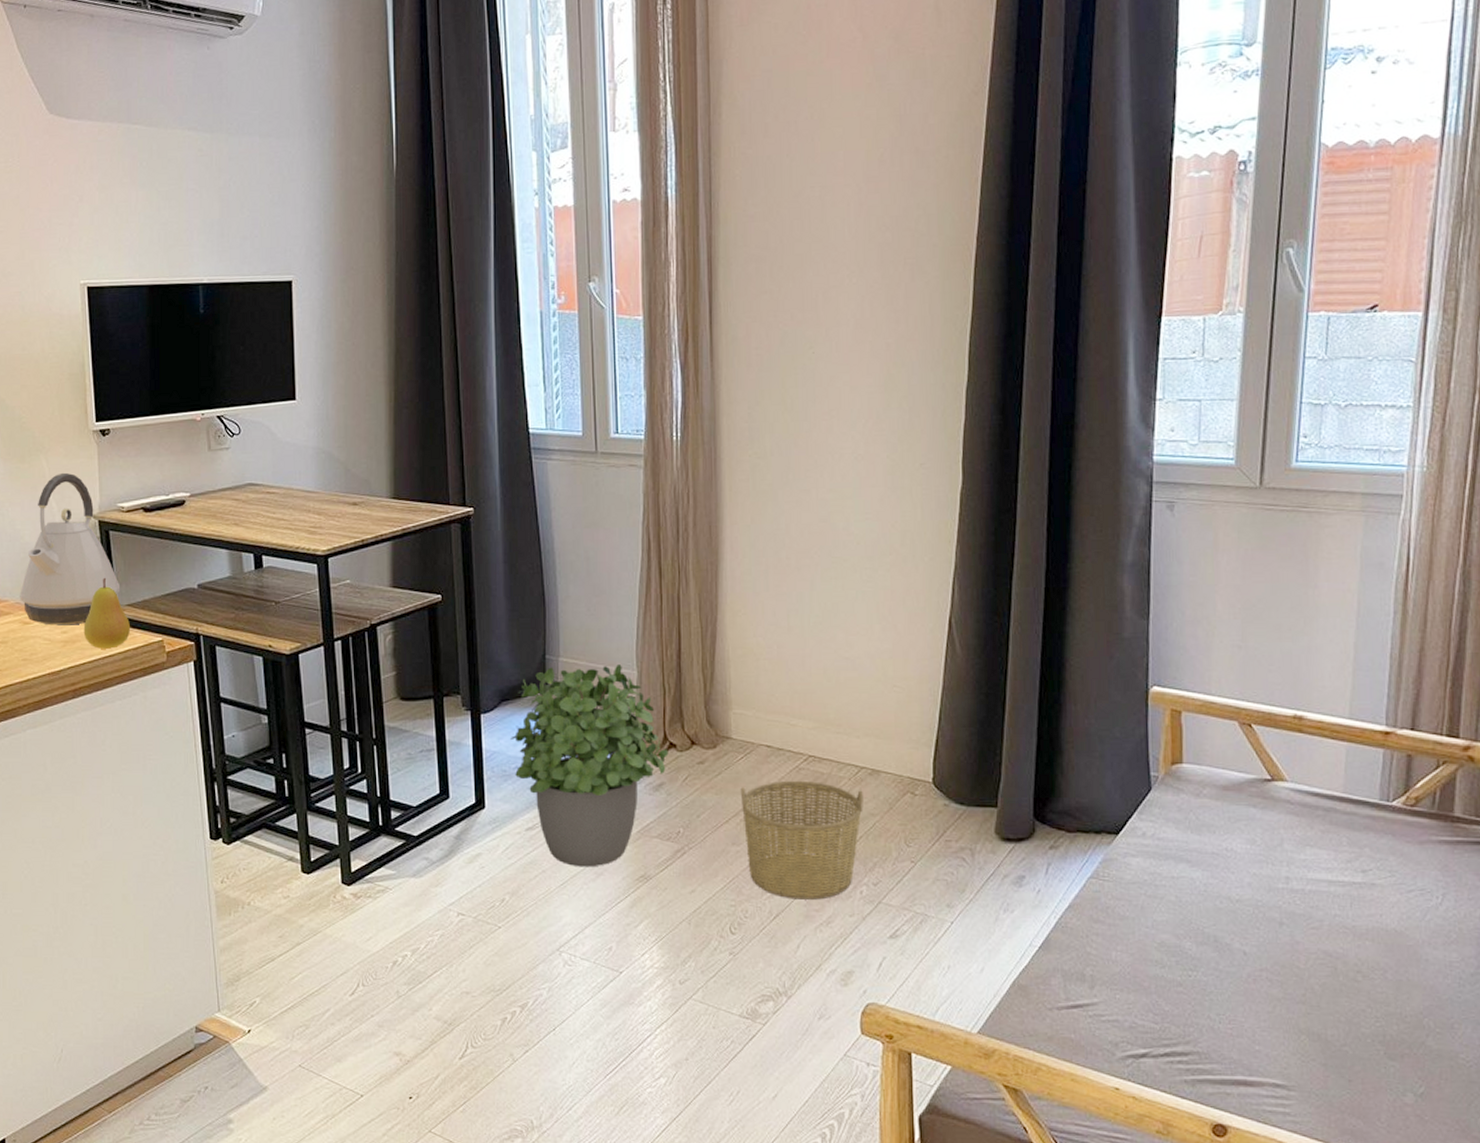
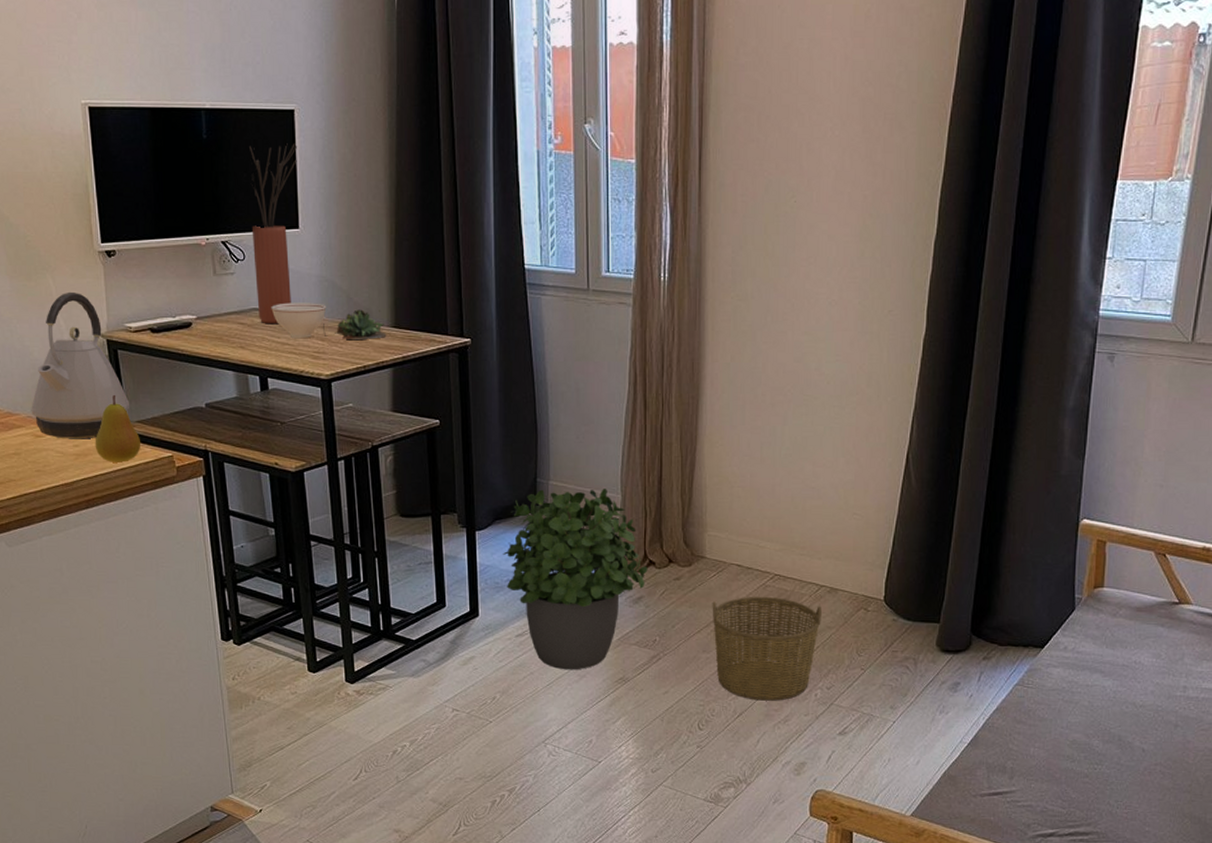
vase: none [247,314,294,499] -> present [250,143,297,323]
bowl: none [266,475,324,514] -> present [271,303,327,339]
succulent plant: none [319,480,386,514] -> present [322,309,387,341]

